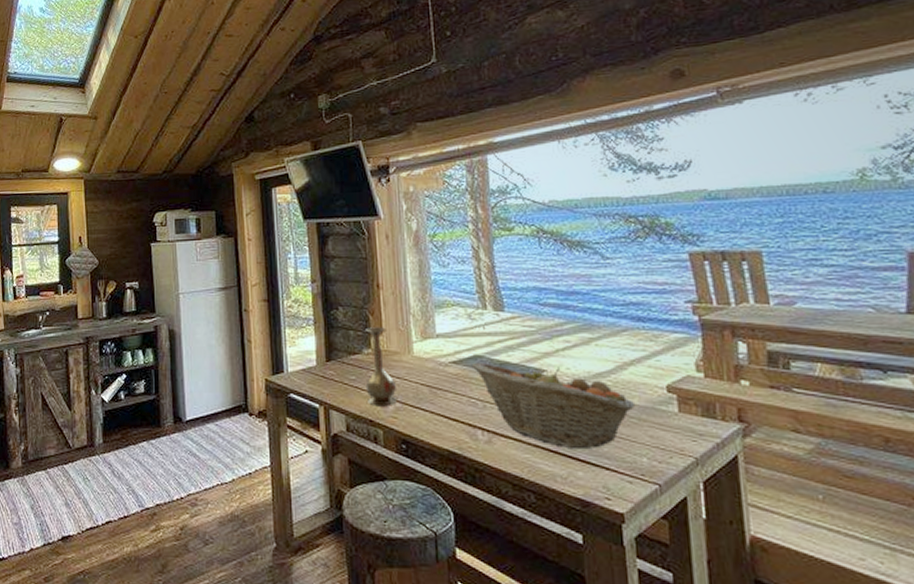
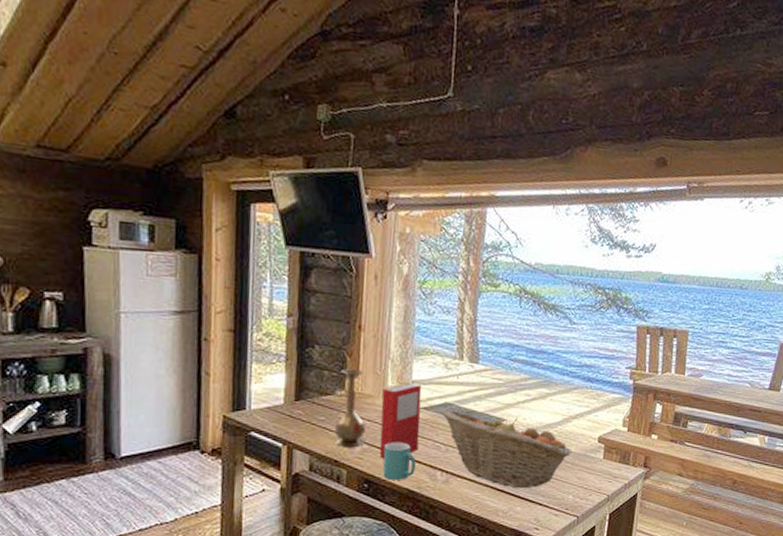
book: none [407,337,453,418] -> present [379,383,422,459]
mug: none [417,399,453,440] -> present [383,442,416,480]

